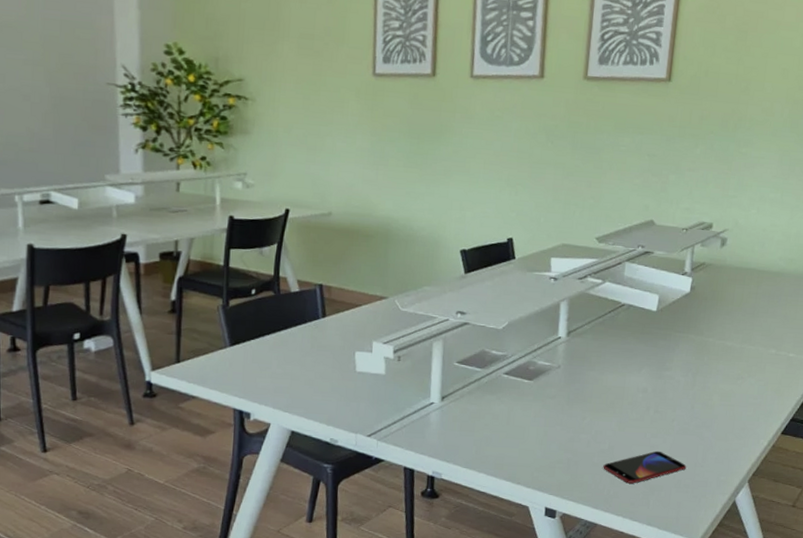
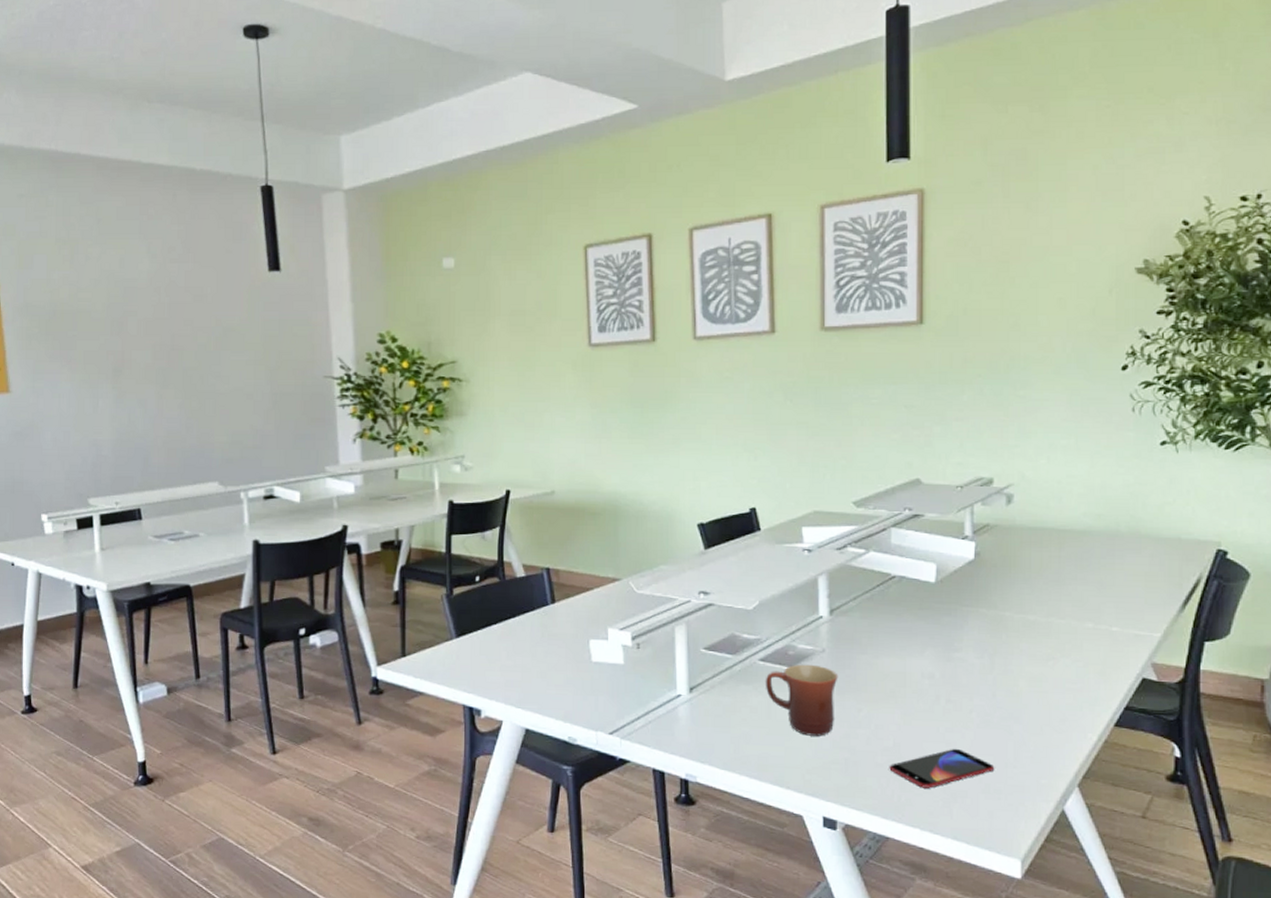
mug: none [507,378,569,440] -> present [765,664,838,736]

